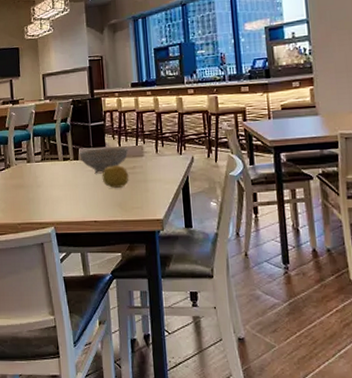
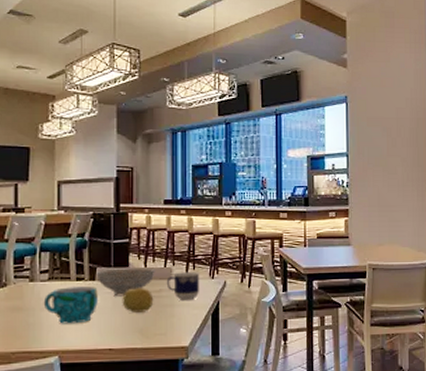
cup: none [39,165,82,199] -> present [43,286,98,324]
cup: none [139,149,169,177] -> present [166,272,200,301]

